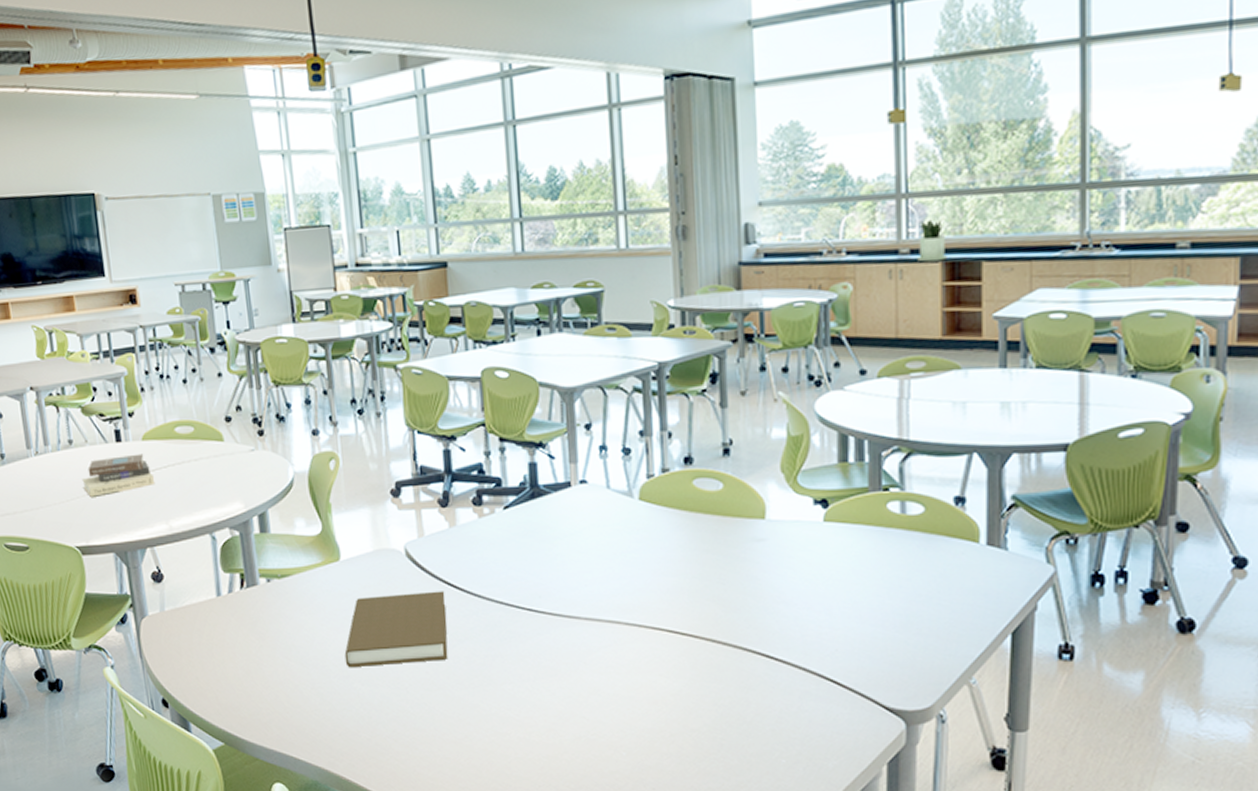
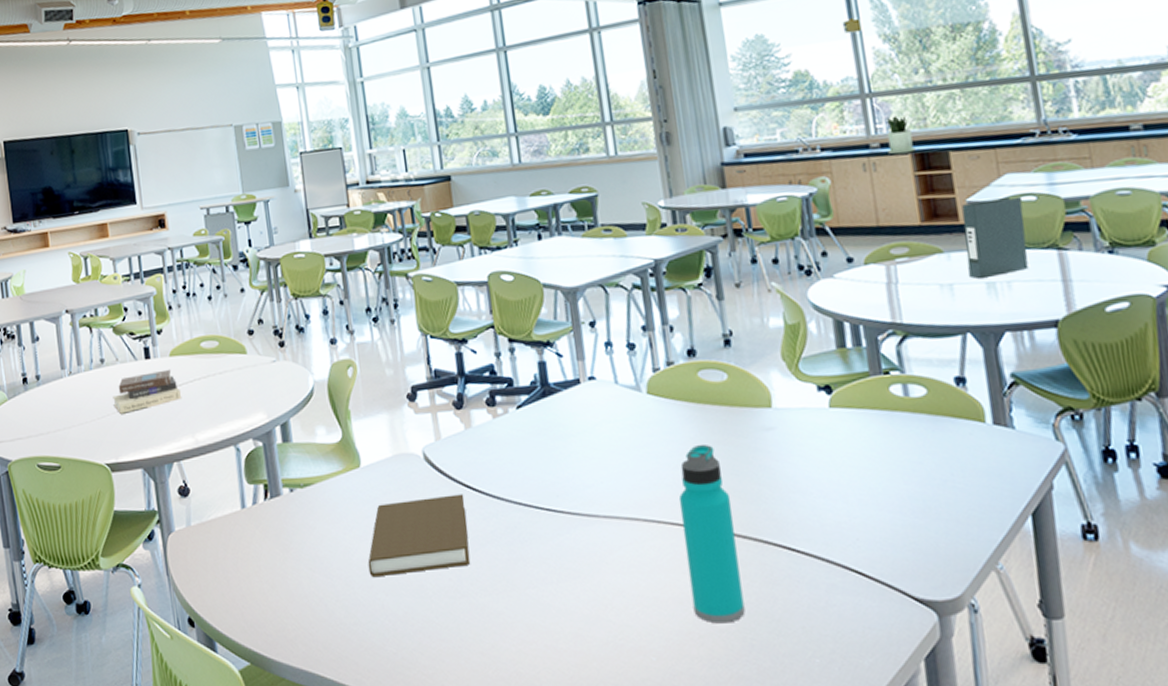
water bottle: none [662,552,718,724] -> present [678,444,745,624]
binder: none [984,313,1050,398] -> present [962,196,1029,279]

